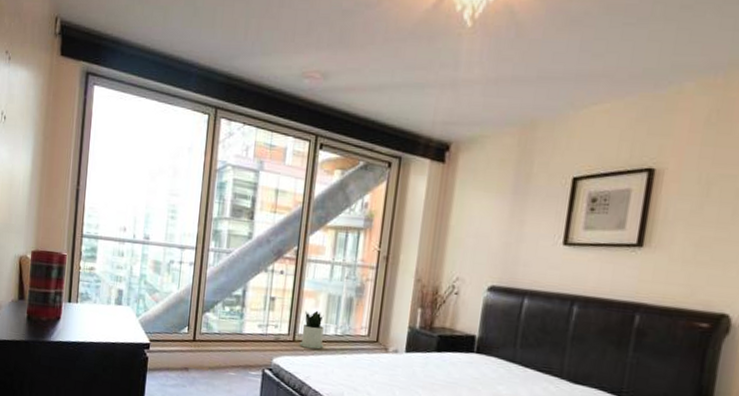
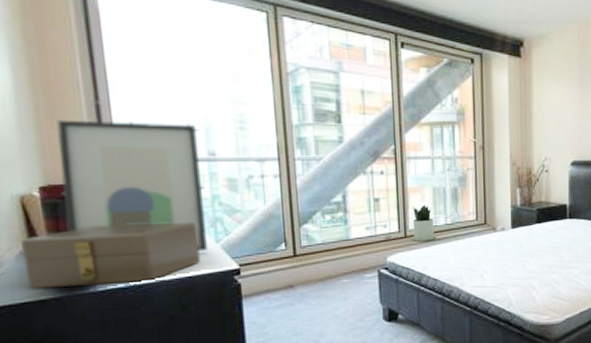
jewelry box: none [12,287,126,341] -> present [21,222,200,288]
picture frame: none [42,199,141,323] -> present [56,119,207,252]

